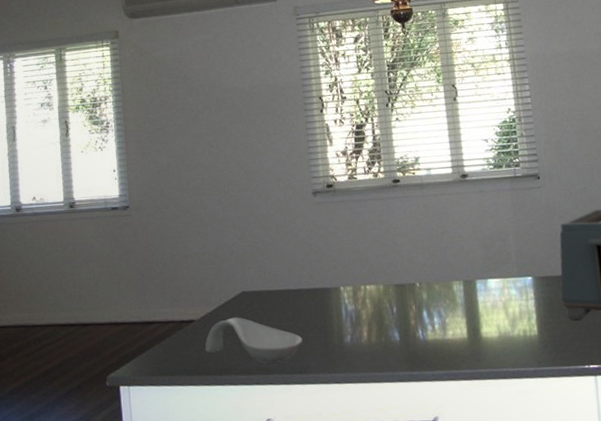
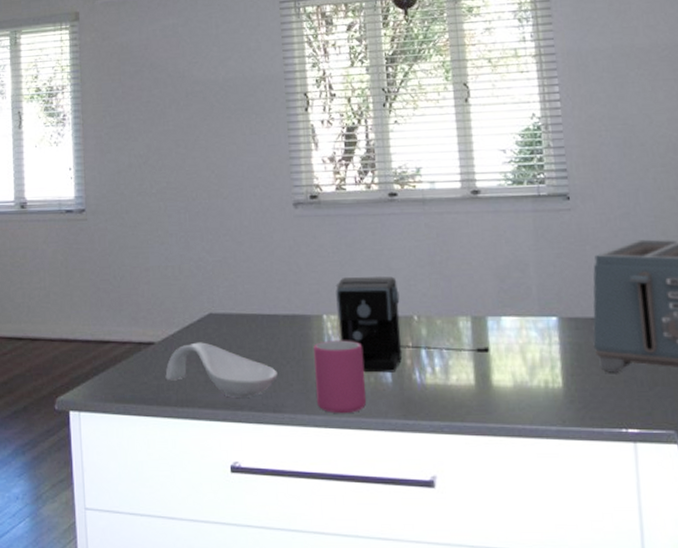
mug: none [332,307,379,371] -> present [313,340,367,414]
coffee maker: none [350,251,479,333] -> present [335,276,490,373]

